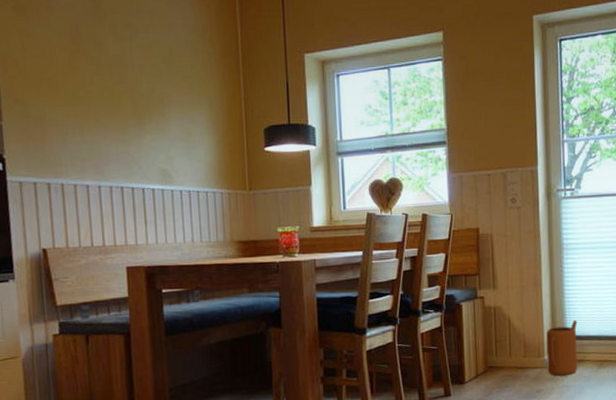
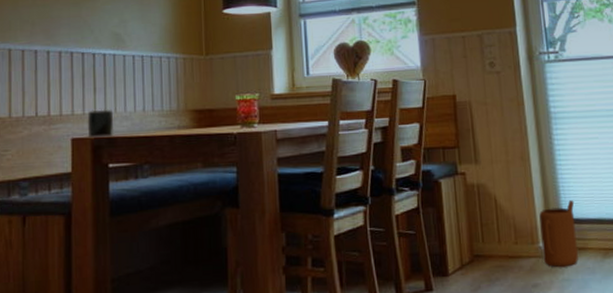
mug: none [140,240,166,267] -> present [87,109,114,138]

